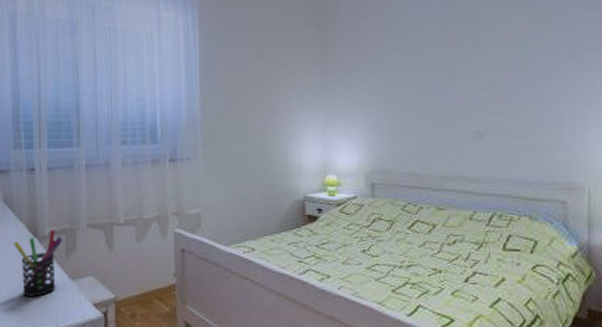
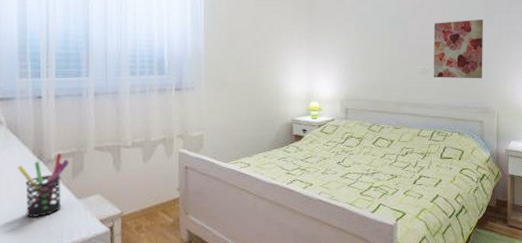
wall art: none [491,63,567,144] -> present [433,20,484,79]

